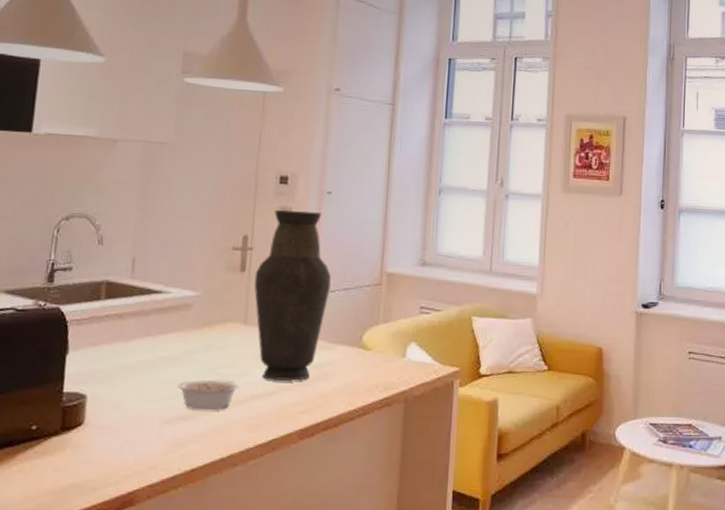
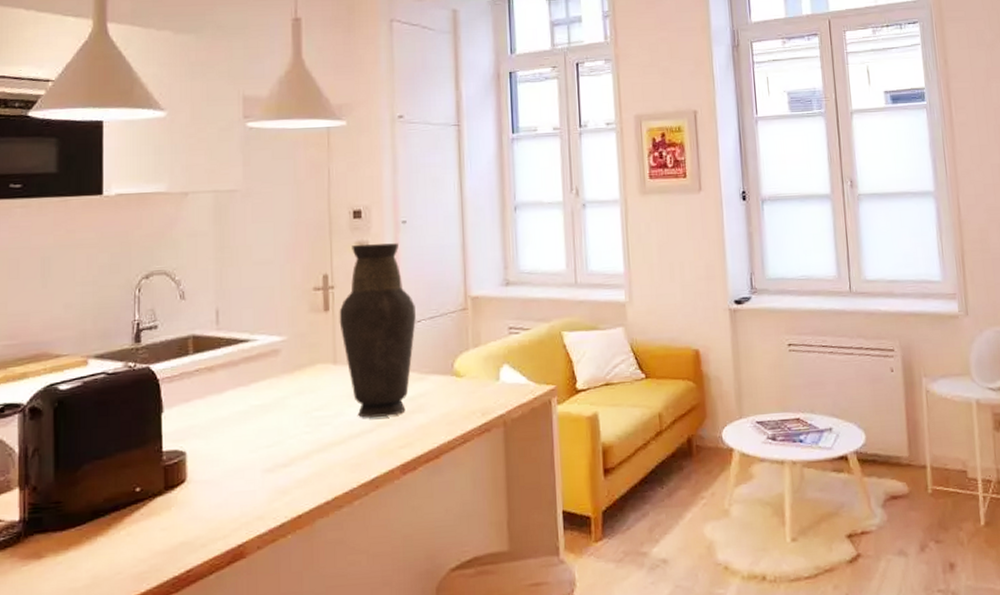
legume: present [177,380,240,411] -> none [275,423,337,456]

